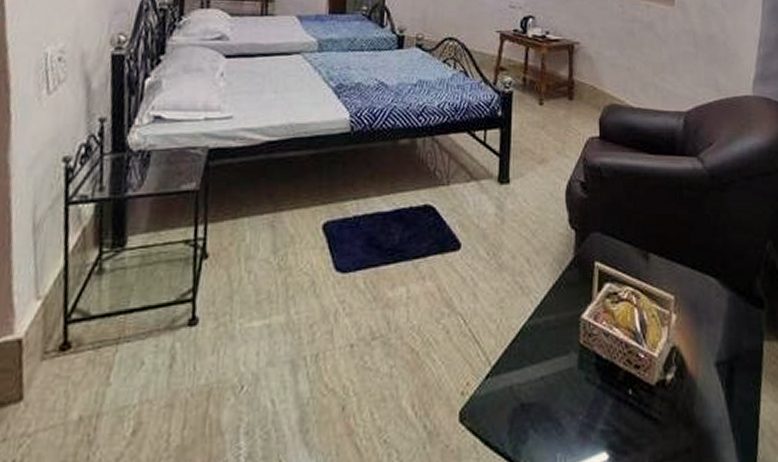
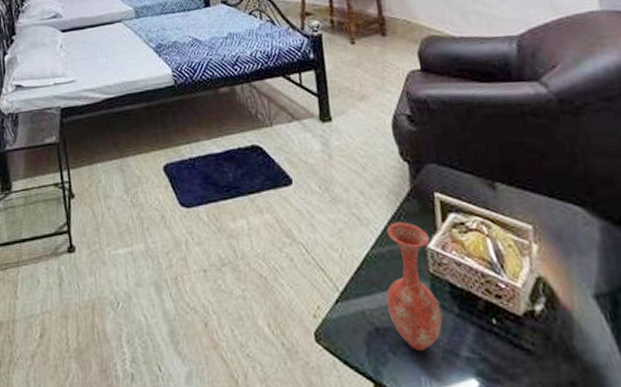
vase: none [536,291,585,427] -> present [386,222,443,352]

